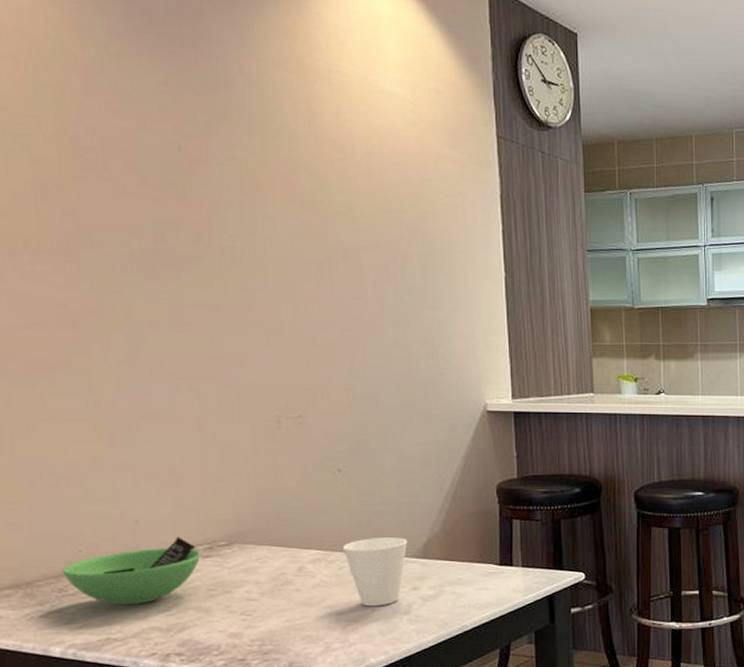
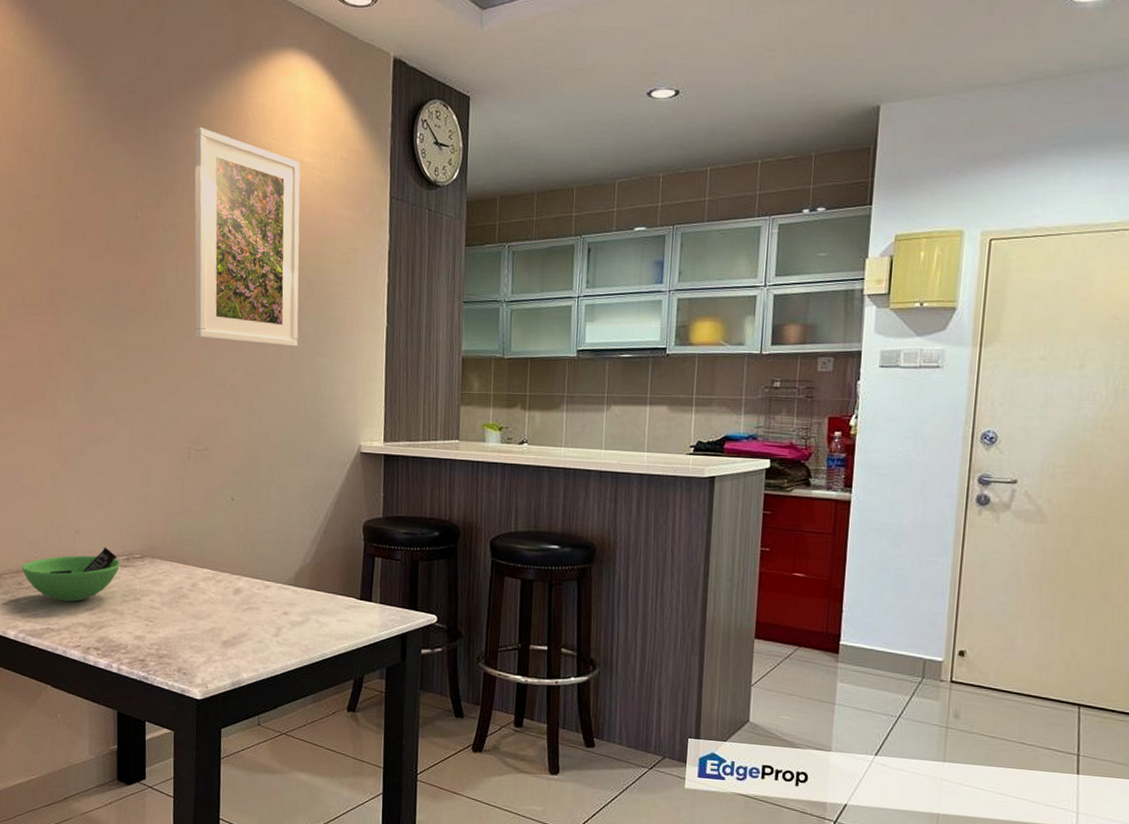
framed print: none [249,43,403,299] -> present [194,126,301,347]
cup: present [342,537,408,607] -> none [229,562,283,626]

